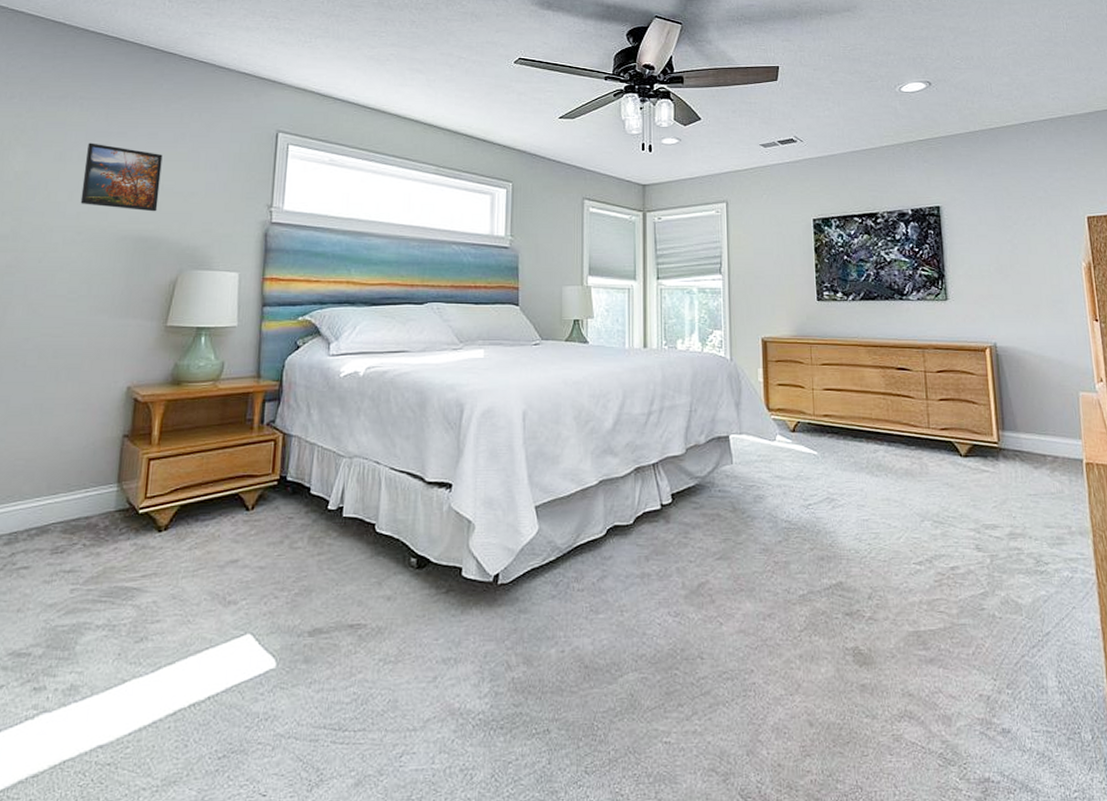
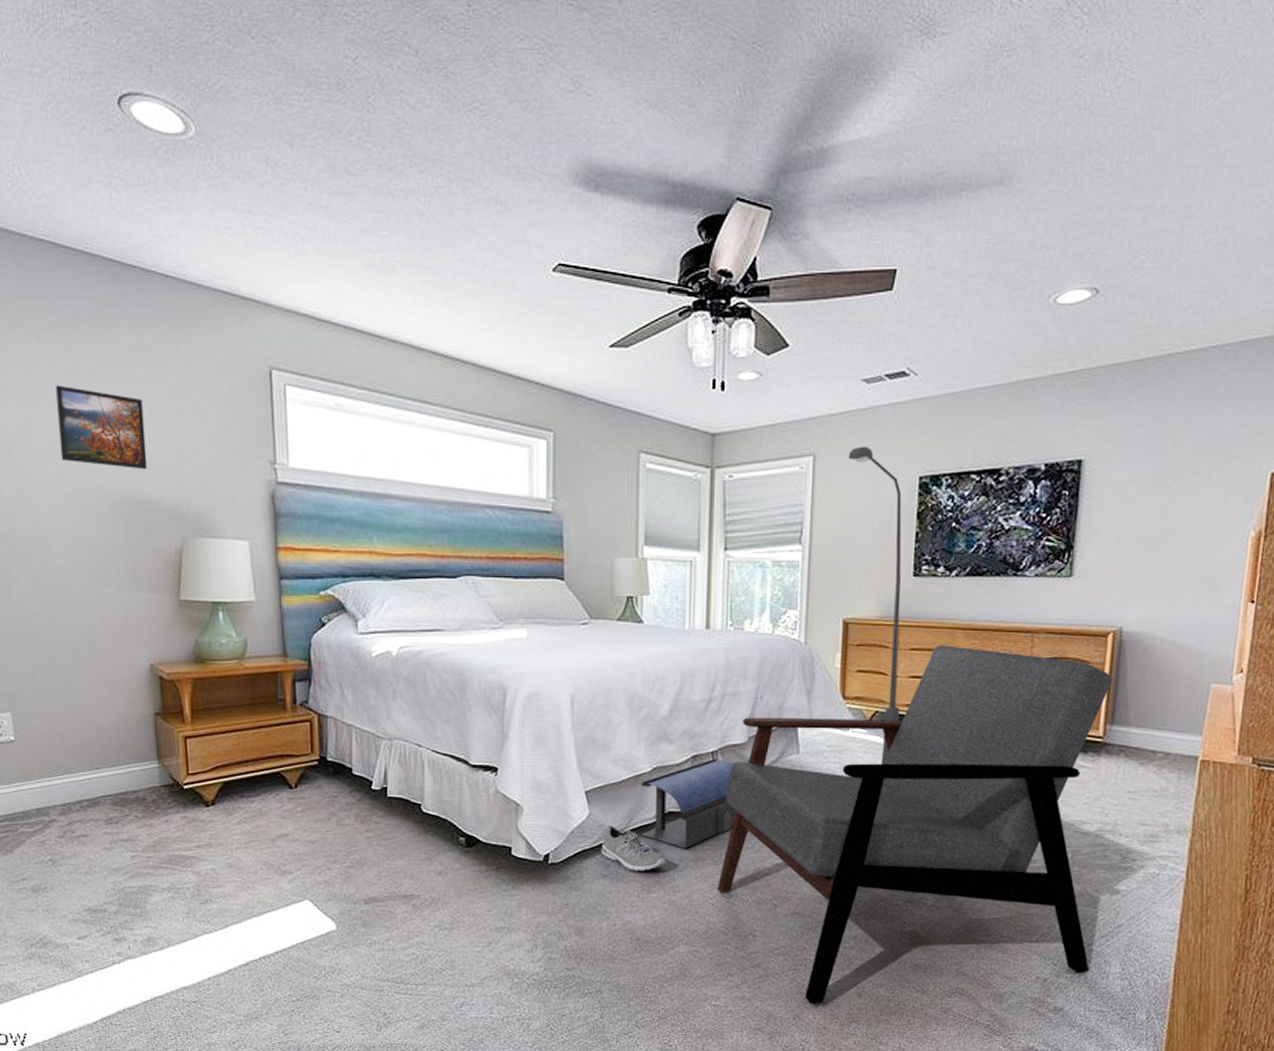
sneaker: none [550,541,614,590] -> present [601,825,667,871]
architectural model: none [588,469,679,564] -> present [641,757,737,849]
armchair: none [664,360,1028,738] -> present [718,645,1113,1005]
floor lamp: none [754,195,819,473] -> present [848,446,902,765]

